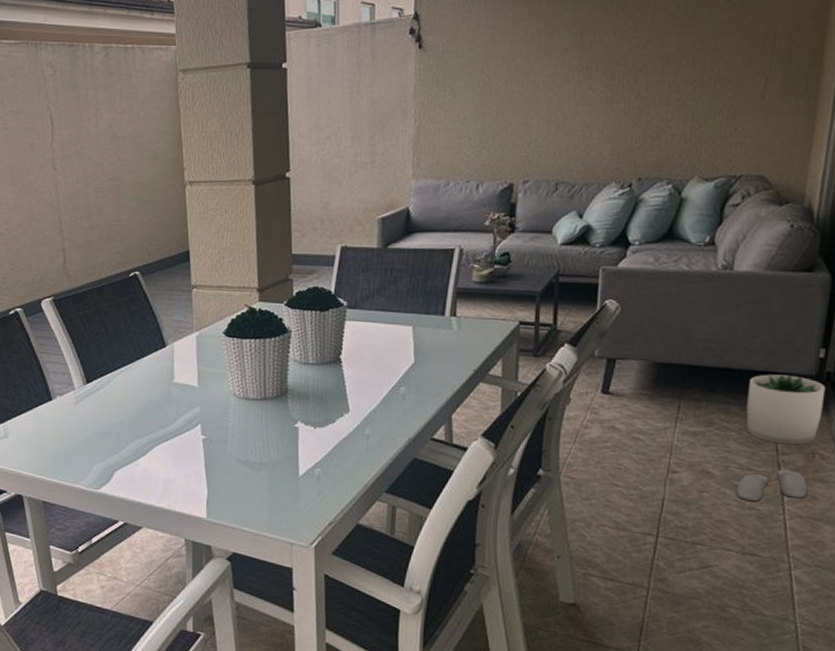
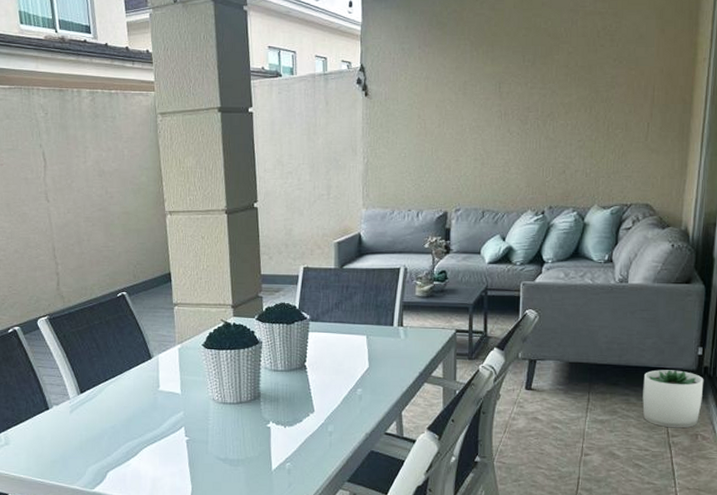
slippers: present [736,469,808,502] -> none [637,449,693,478]

